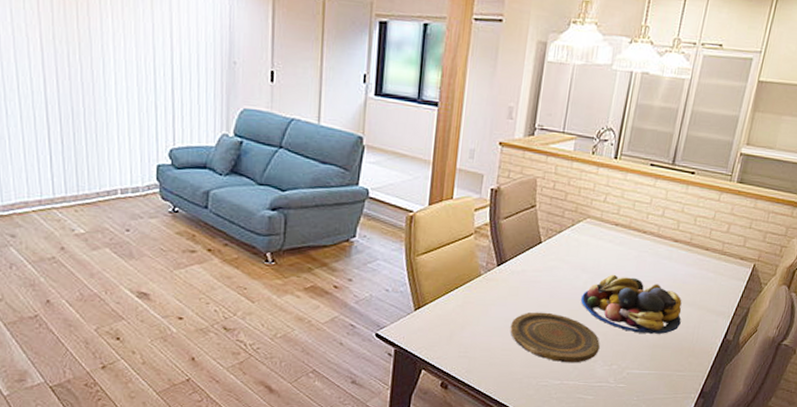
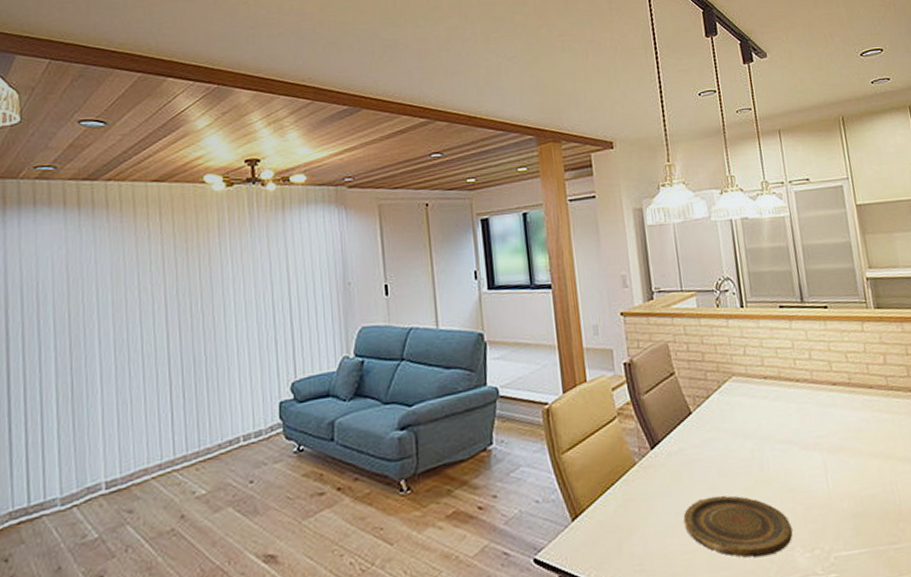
fruit bowl: present [581,274,682,334] -> none [753,435,874,503]

